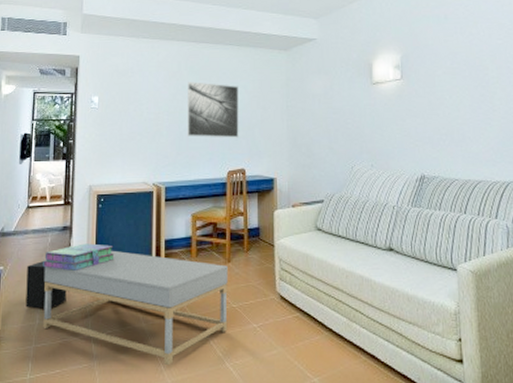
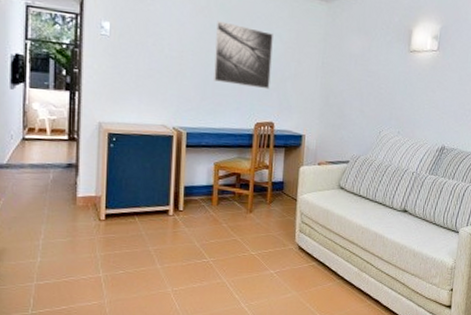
speaker: present [25,261,67,309] -> none [24,198,73,247]
stack of books: present [43,243,115,271] -> none [44,183,128,211]
coffee table: present [43,250,228,366] -> none [45,192,249,305]

